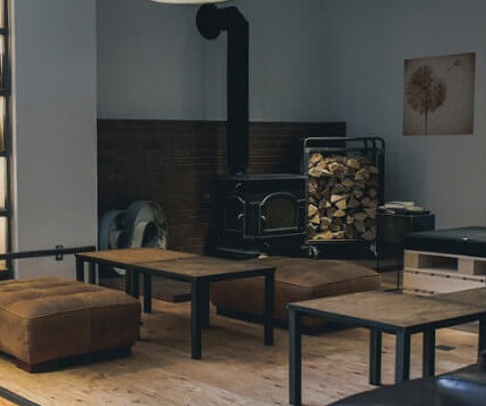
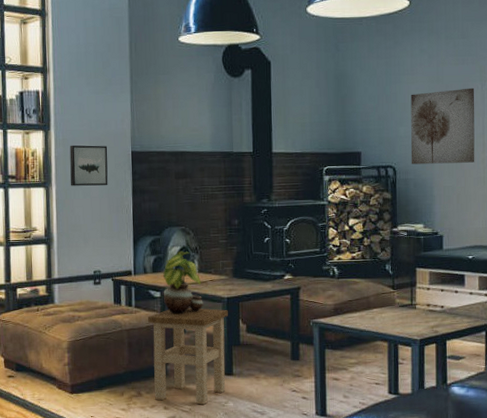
wall art: none [31,111,72,156] -> present [69,145,108,186]
stool: none [112,287,197,389] -> present [148,308,228,405]
potted plant: none [128,226,171,294] -> present [163,250,203,315]

